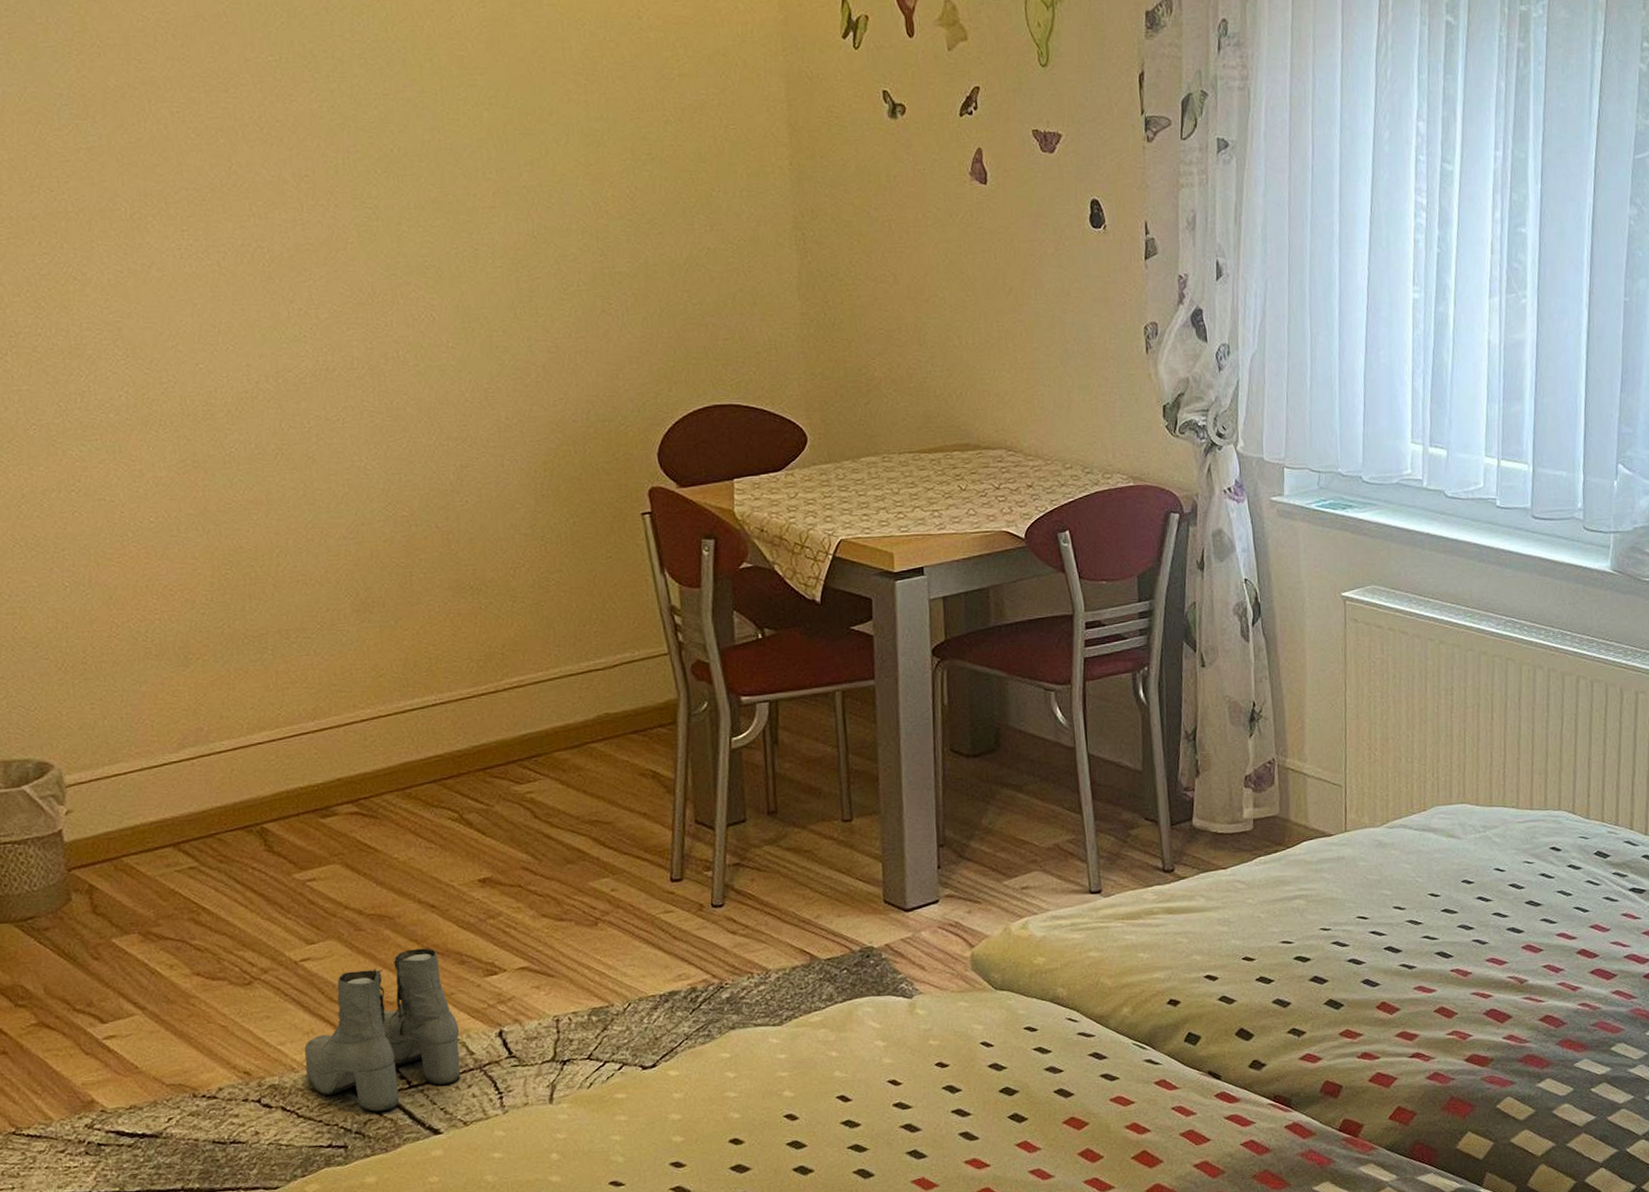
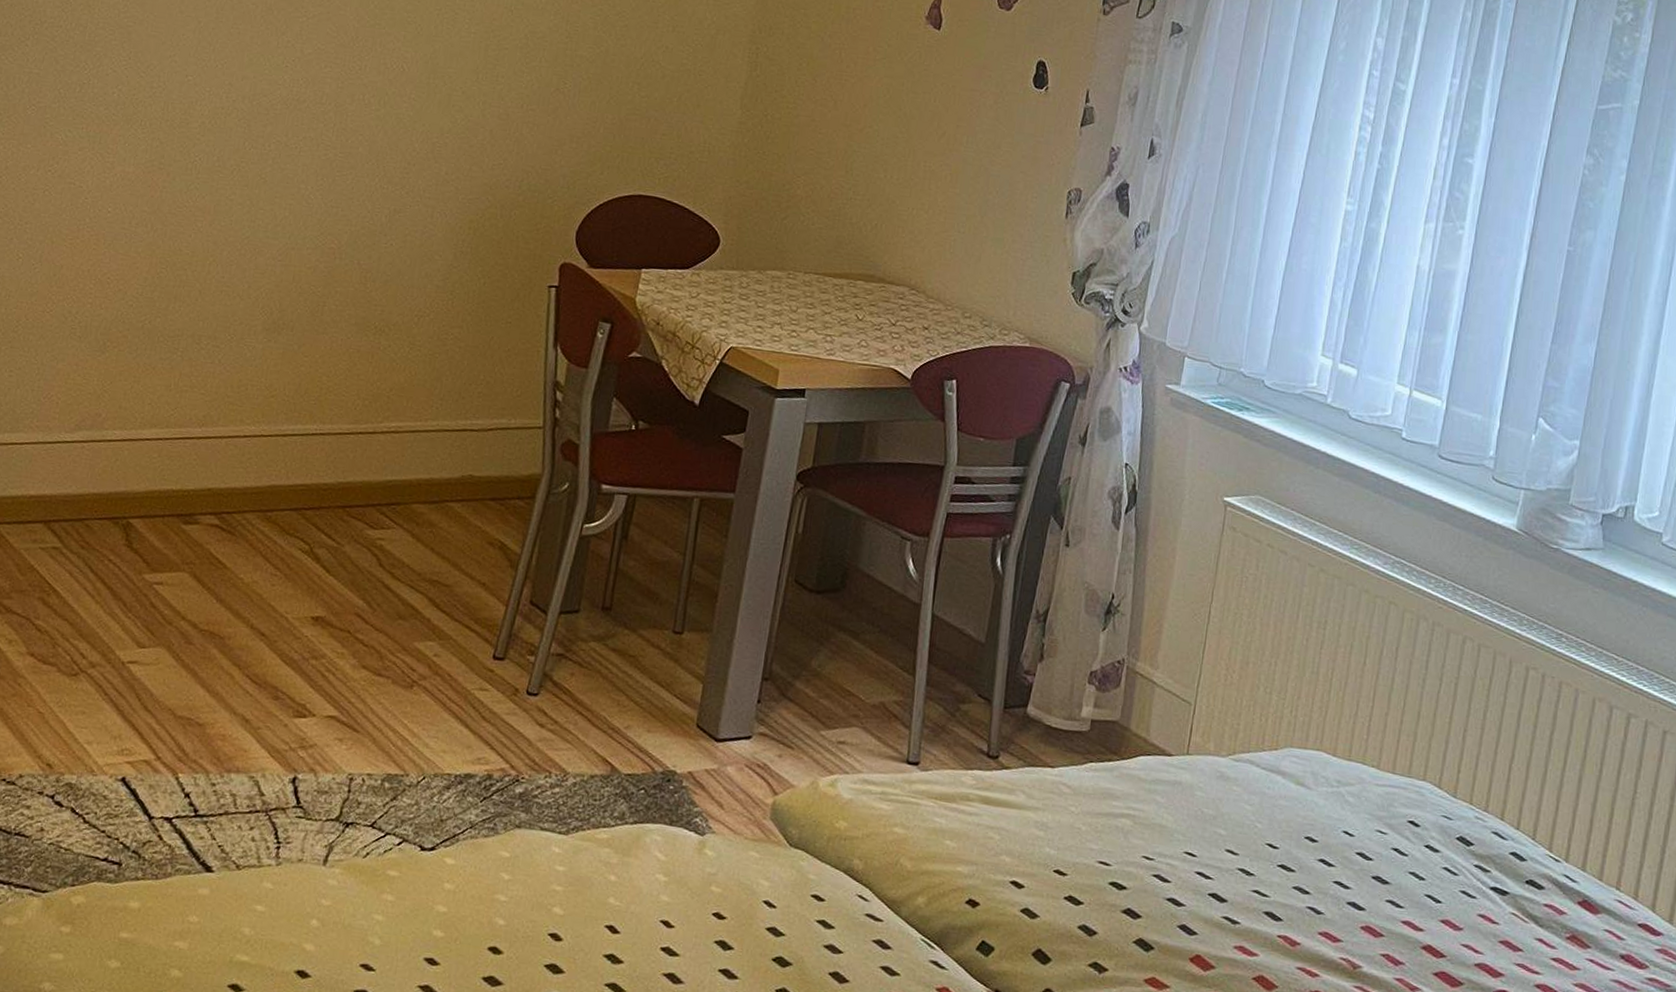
boots: present [304,948,461,1112] -> none [103,673,257,835]

